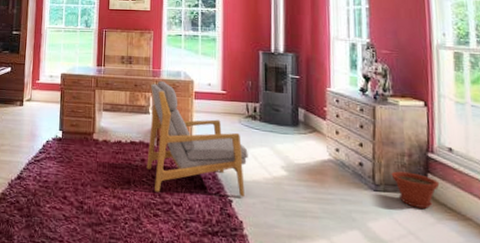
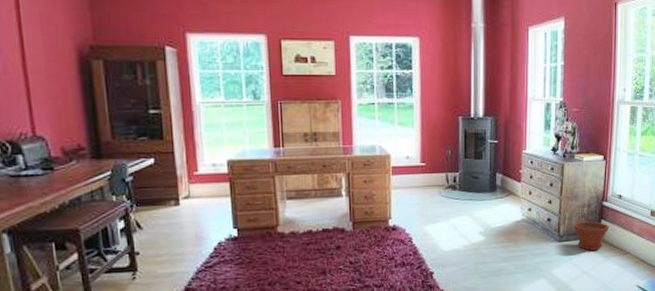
armchair: present [146,80,248,197] -> none [341,157,448,278]

